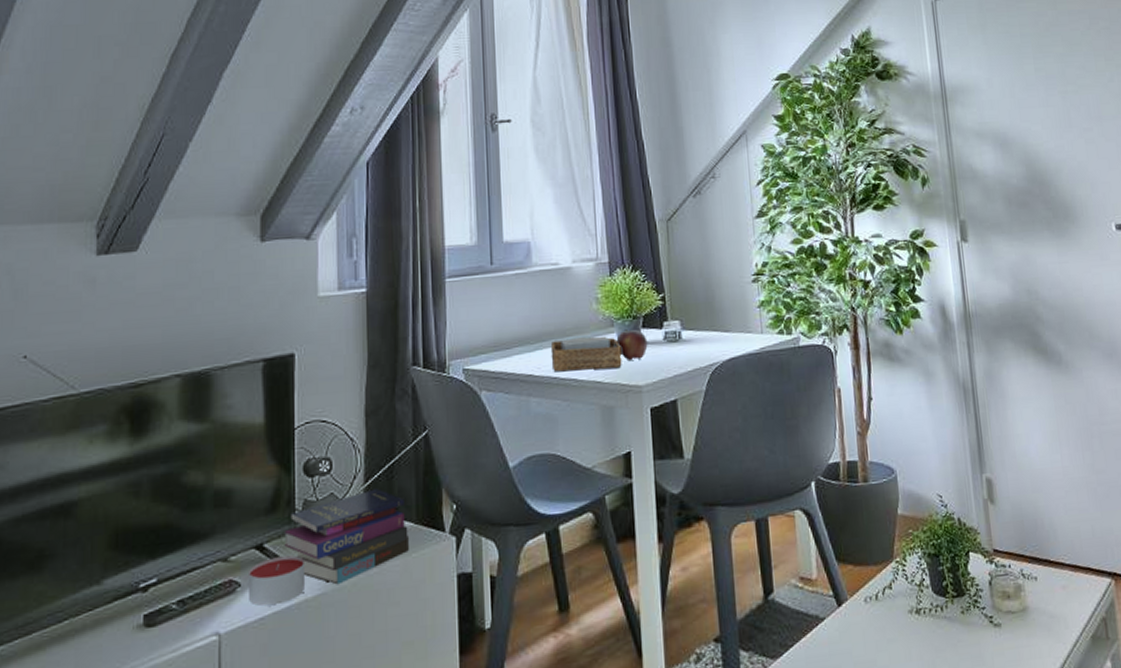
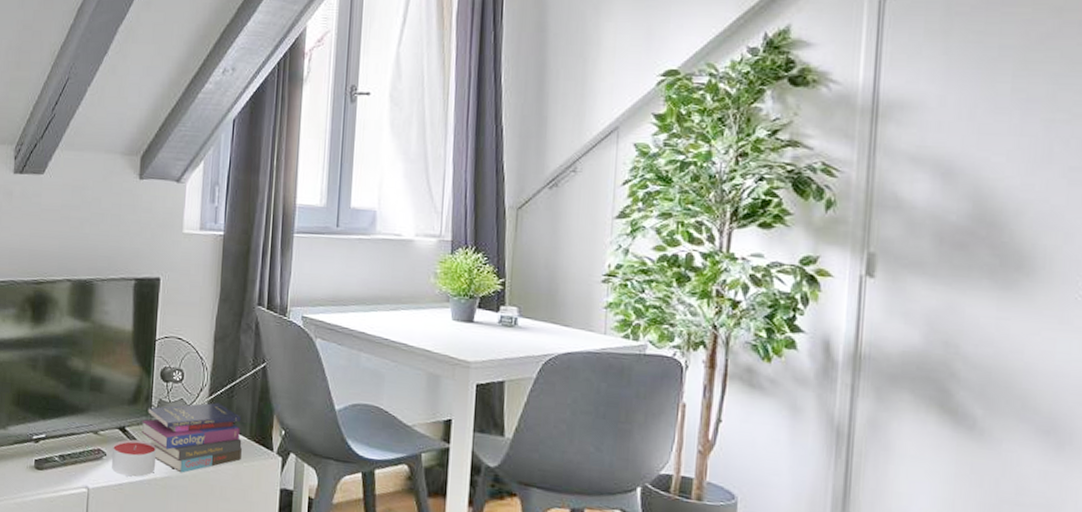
napkin holder: present [550,336,622,372] -> none [384,306,454,342]
fruit: present [616,329,648,362] -> none [450,307,482,337]

